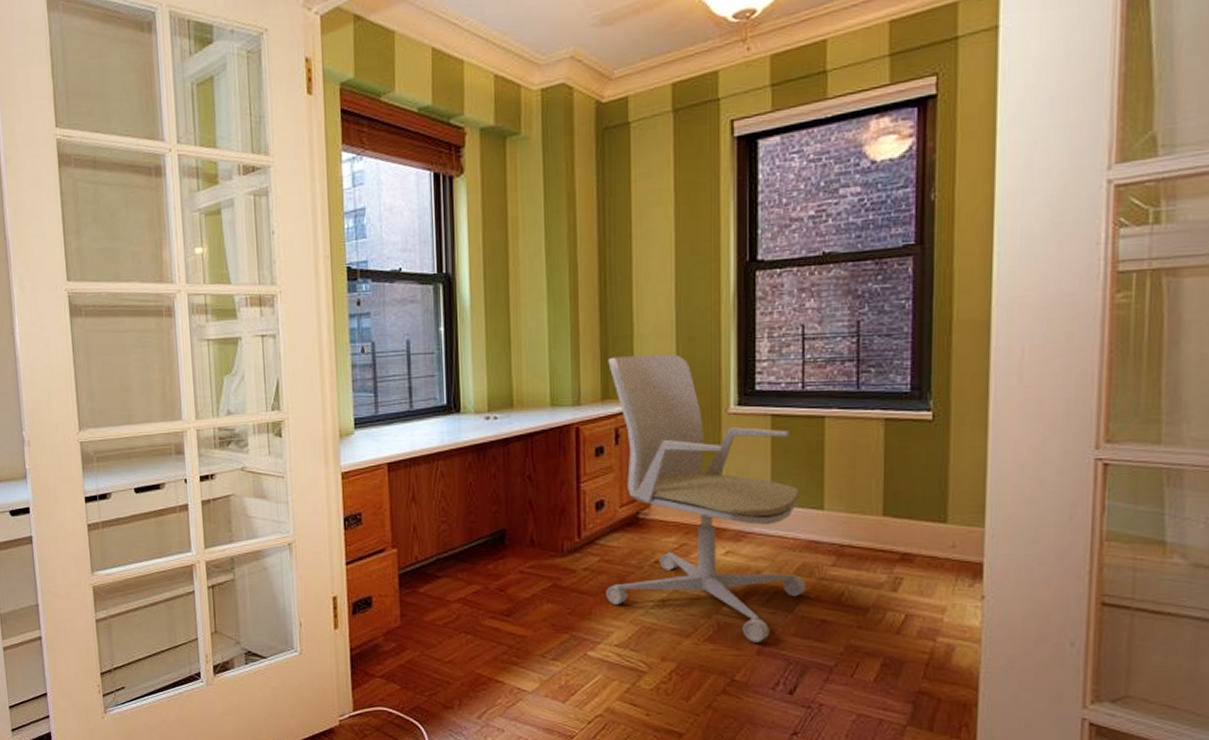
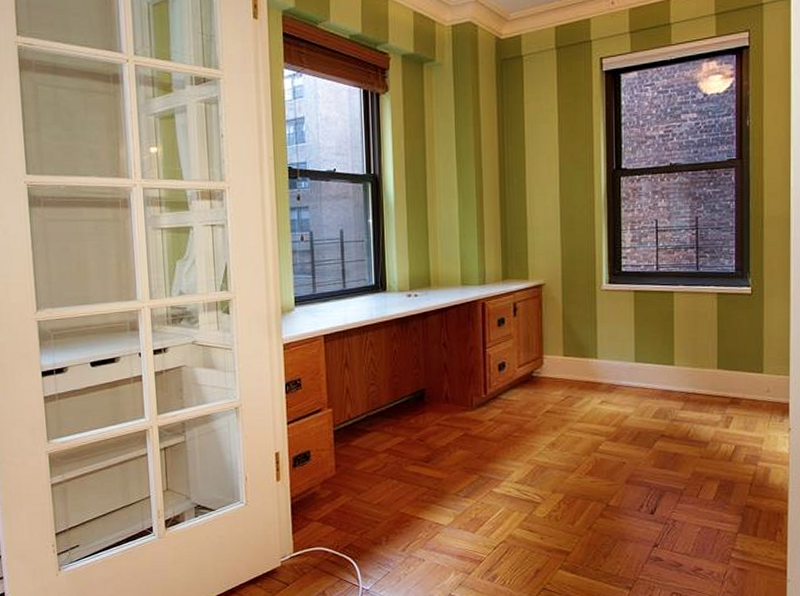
office chair: present [606,354,806,643] -> none [507,243,662,474]

